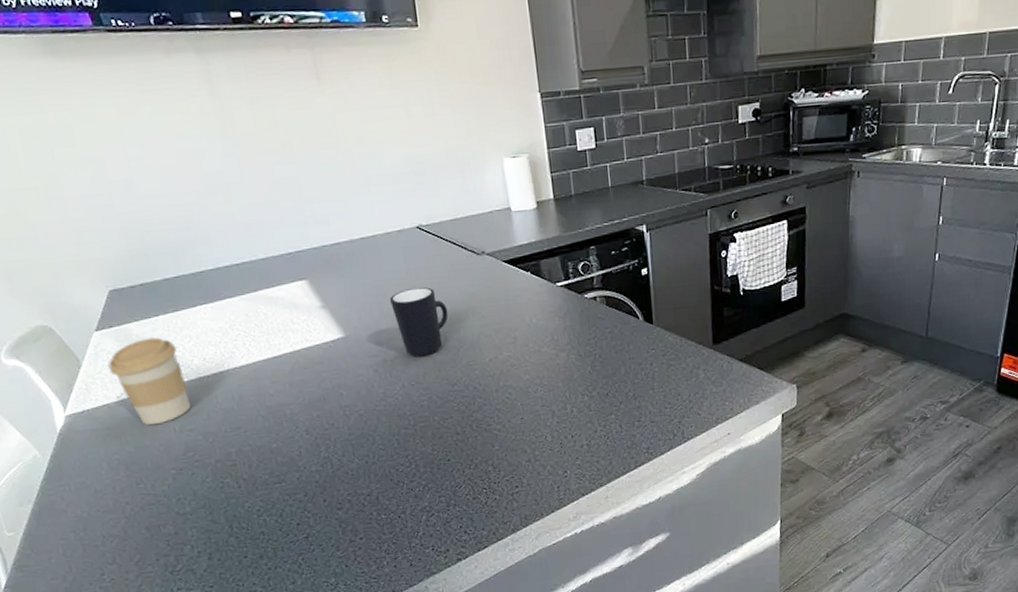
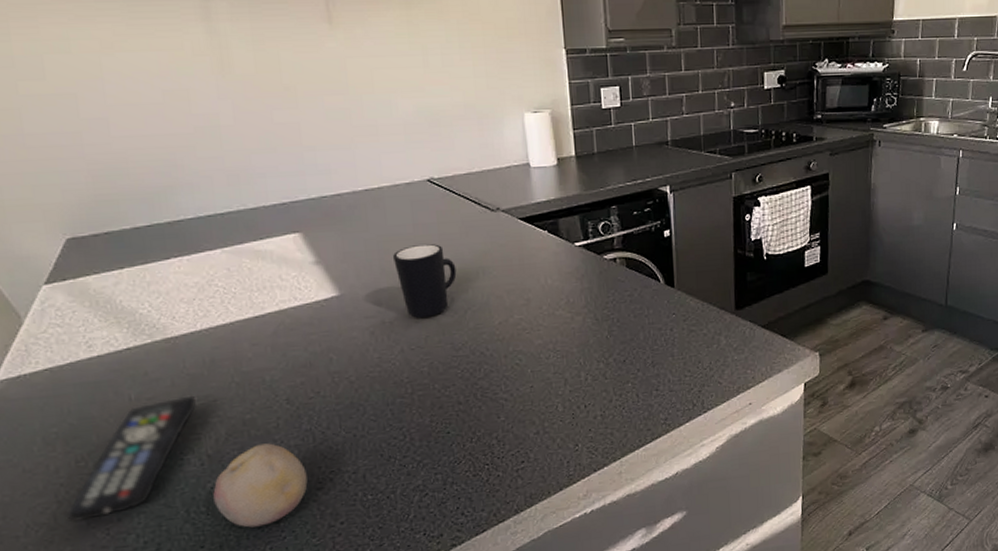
coffee cup: present [107,336,191,425] -> none [55,291,153,393]
remote control: none [133,427,231,534] -> present [66,395,197,522]
fruit: none [250,469,330,541] -> present [213,443,308,528]

